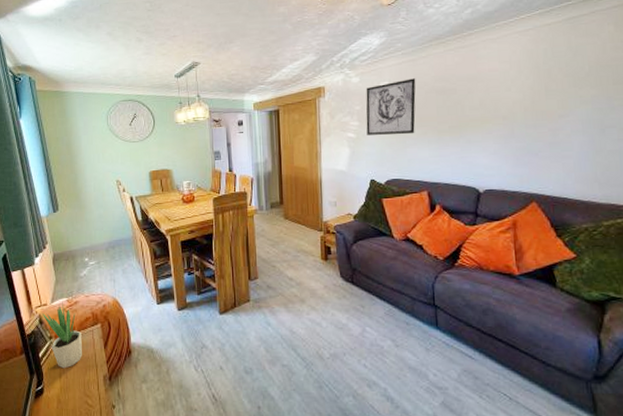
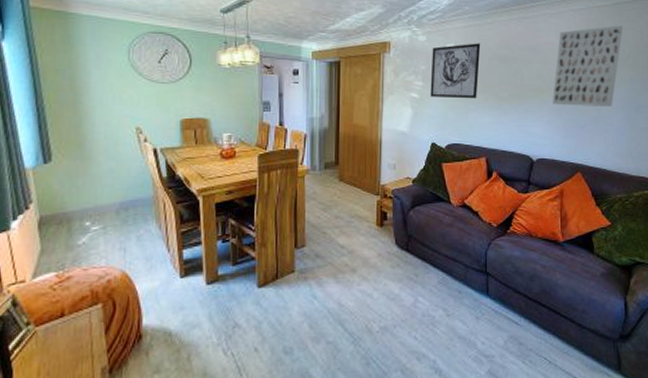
potted plant: present [42,301,82,369] -> none [16,276,74,363]
wall art: none [498,40,581,134] -> present [553,25,623,107]

